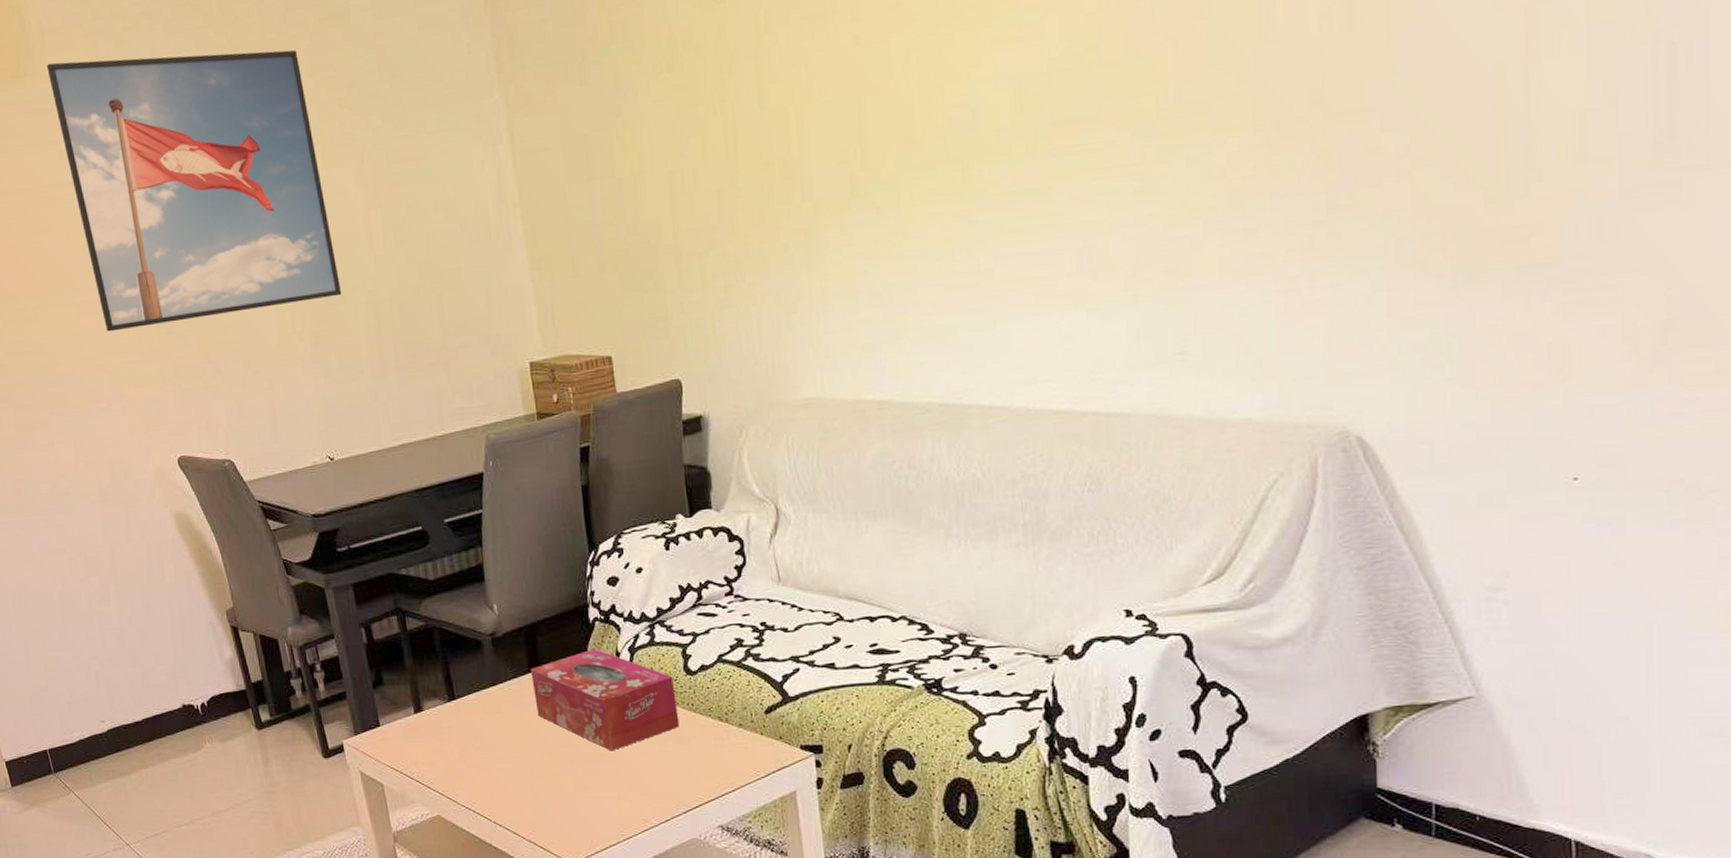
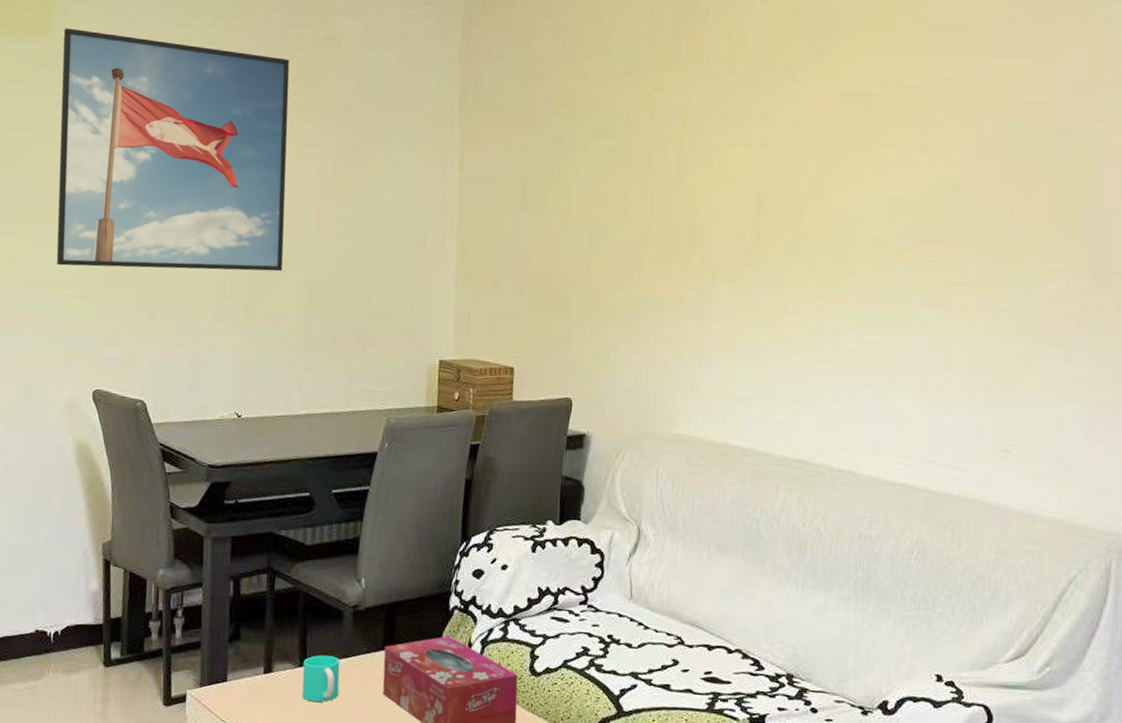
cup: none [451,686,493,734] -> present [302,655,340,703]

